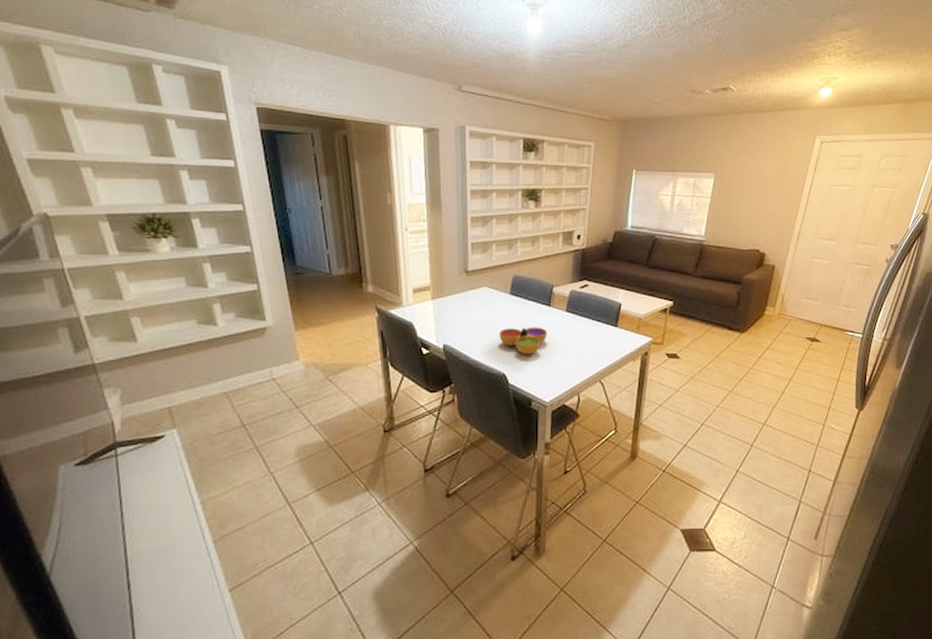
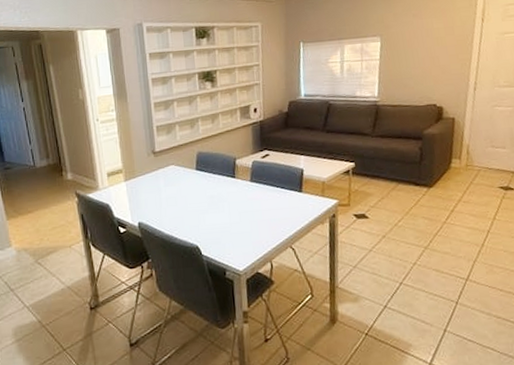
decorative bowl: present [499,327,547,355] -> none [189,198,235,226]

